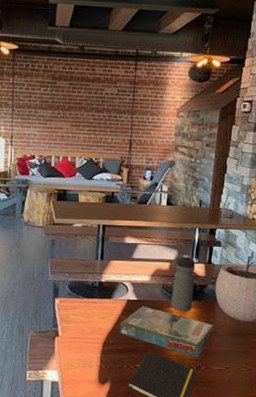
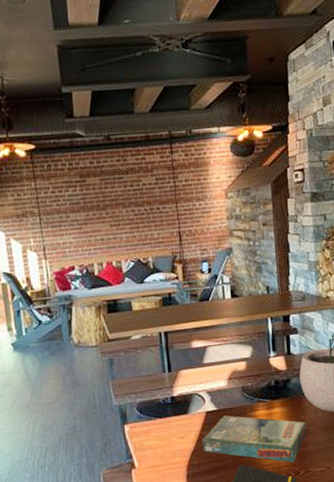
water bottle: present [171,255,196,312] -> none [252,349,278,414]

